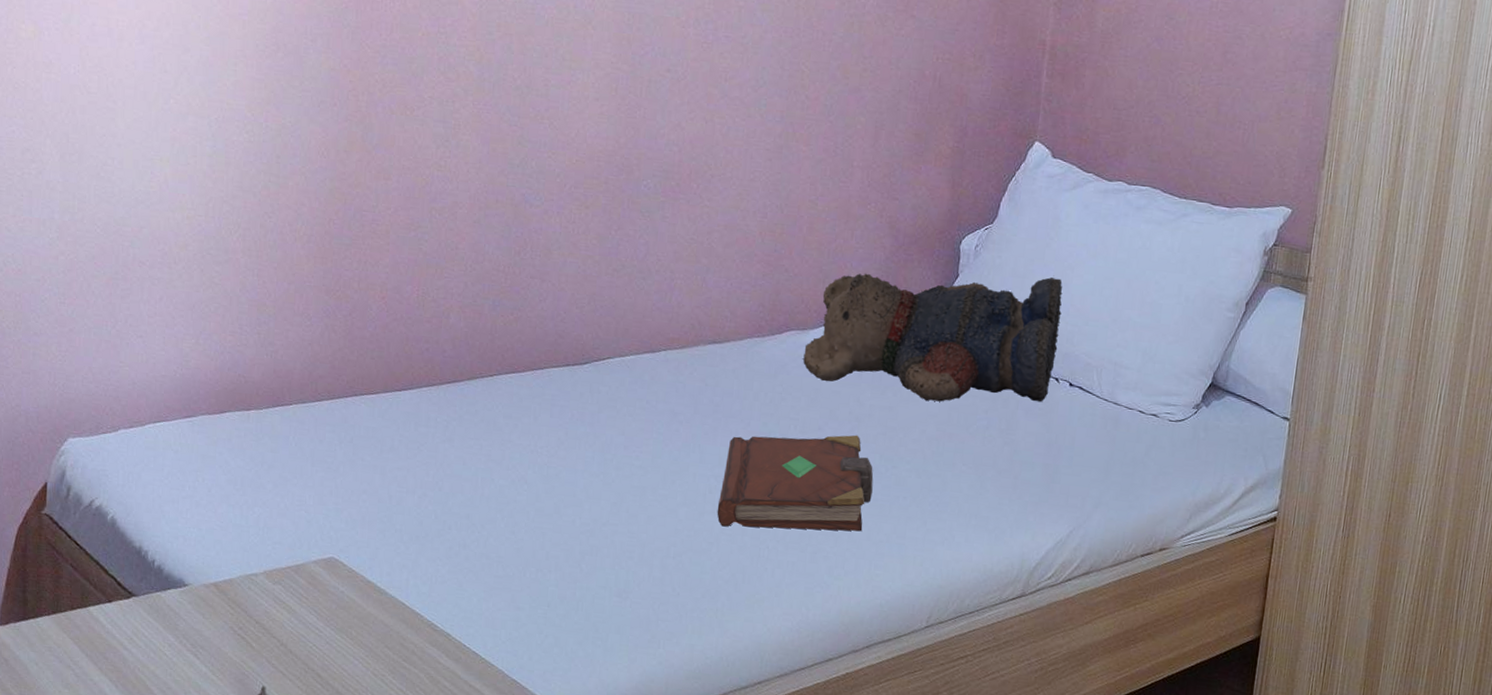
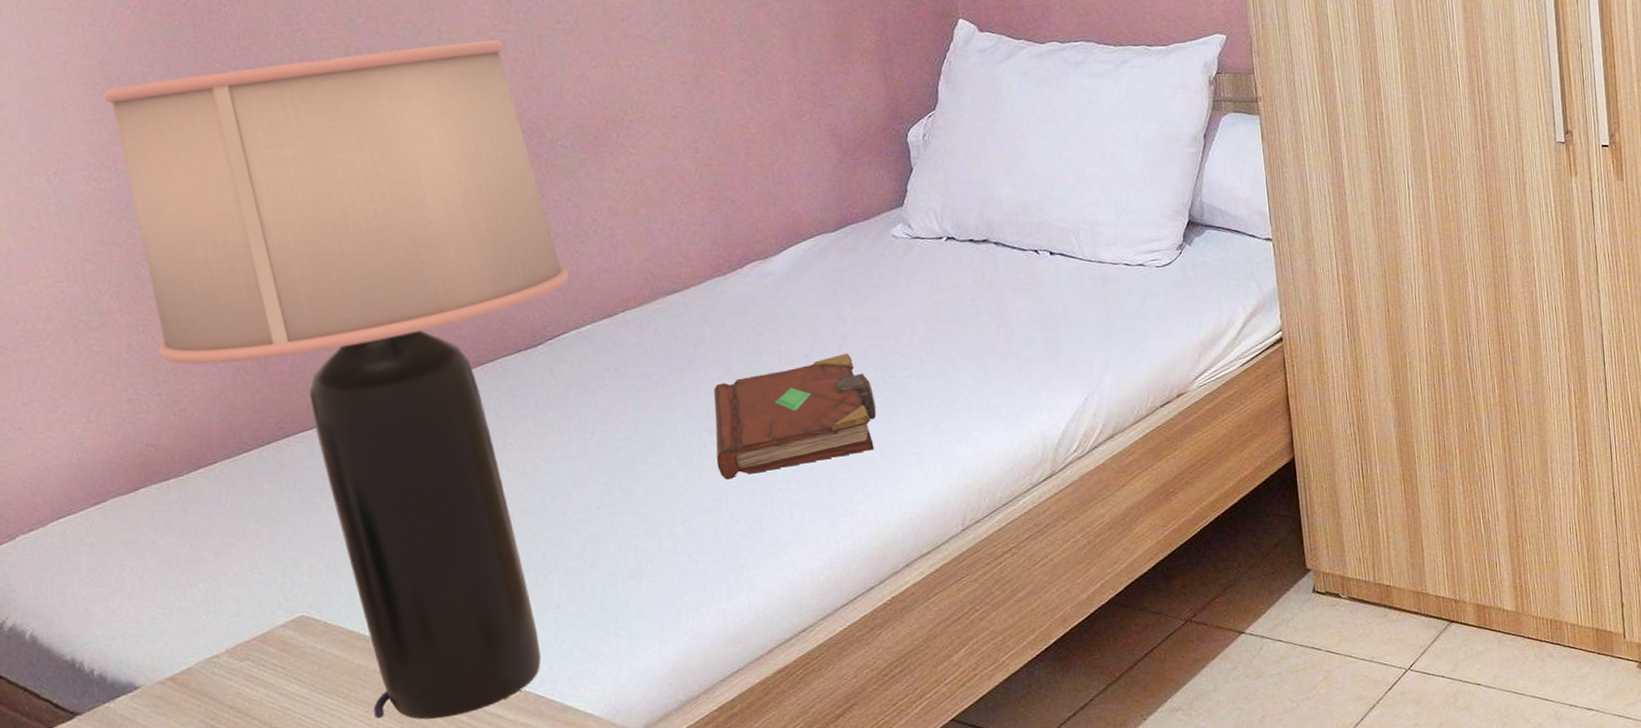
table lamp: none [265,53,627,680] -> present [103,39,570,720]
teddy bear: present [802,273,1063,402] -> none [770,148,1031,307]

